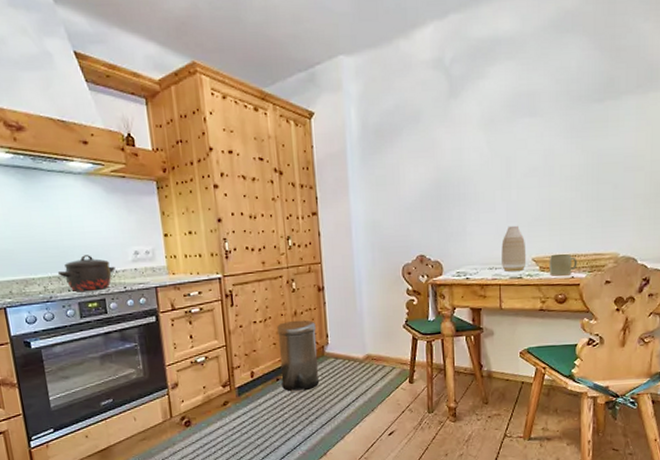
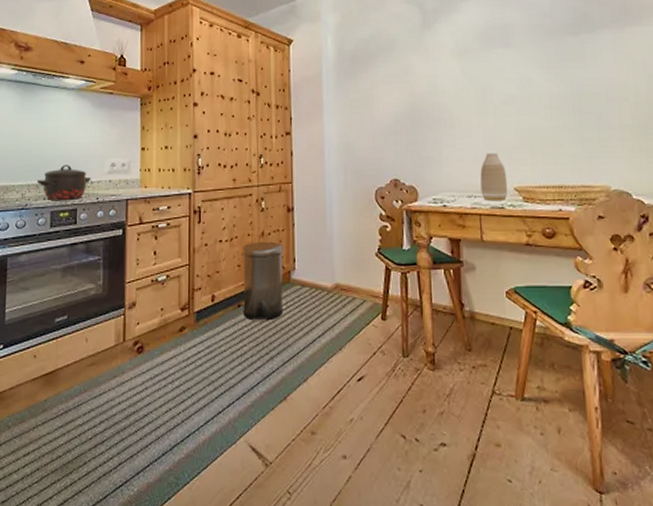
mug: present [549,254,577,277] -> none [532,185,565,209]

